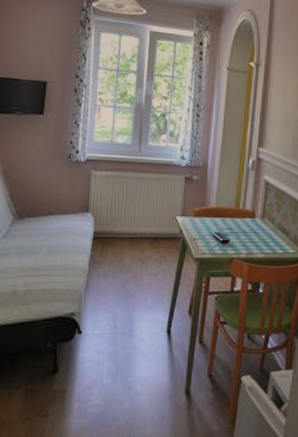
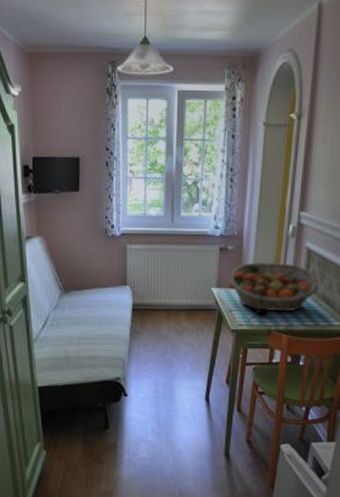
fruit basket: none [194,192,276,240] -> present [229,263,320,312]

